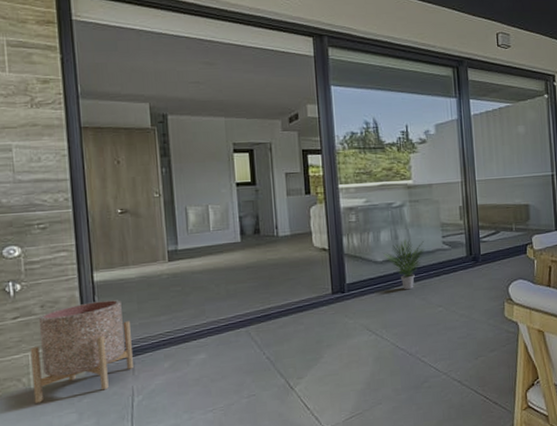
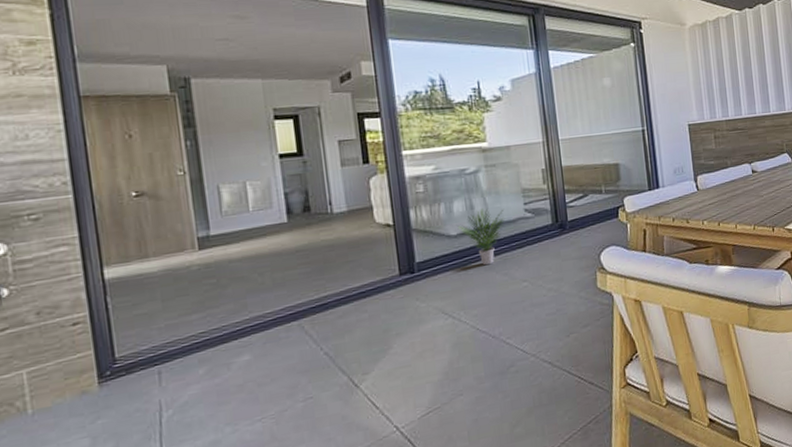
planter: present [30,300,133,403] -> none [24,299,160,431]

